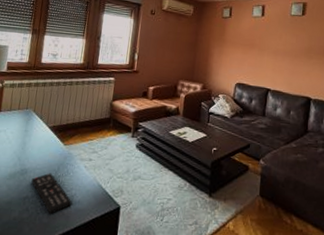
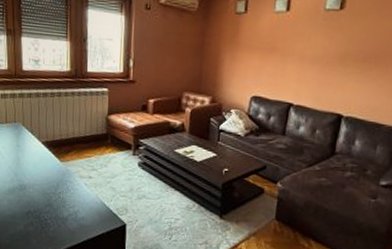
remote control: present [31,172,72,214] -> none [32,189,76,229]

